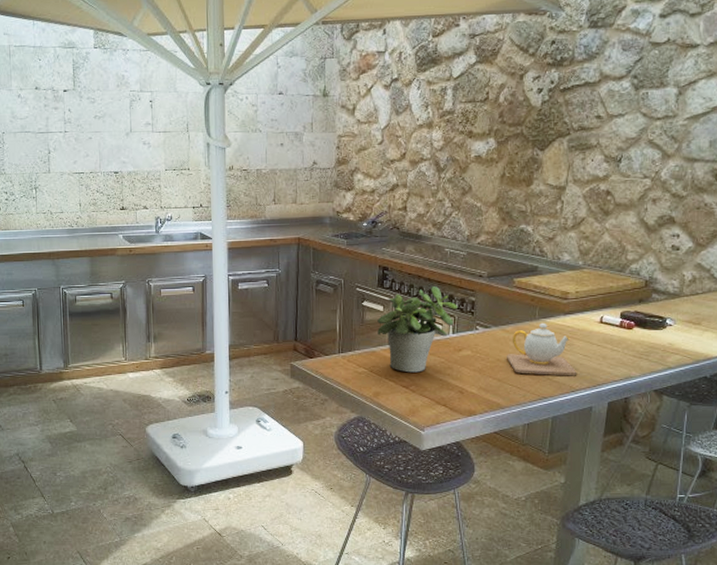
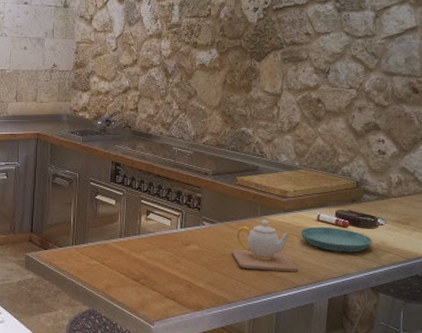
potted plant: present [377,285,459,373] -> none [110,181,186,266]
saucer: none [581,329,659,356] -> present [300,226,372,253]

